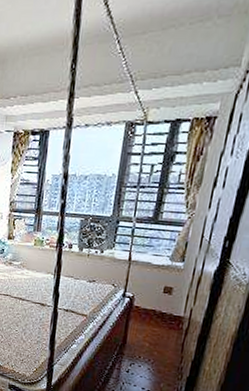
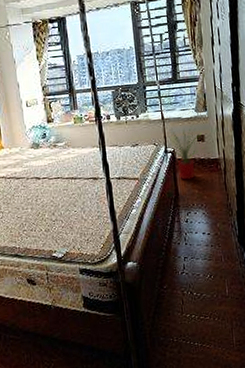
house plant: none [128,272,171,331] -> present [168,126,204,180]

